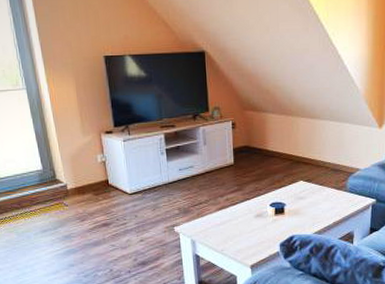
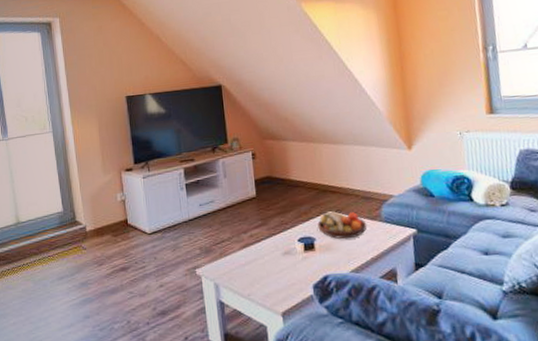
fruit bowl: none [289,181,333,206] -> present [317,211,367,239]

